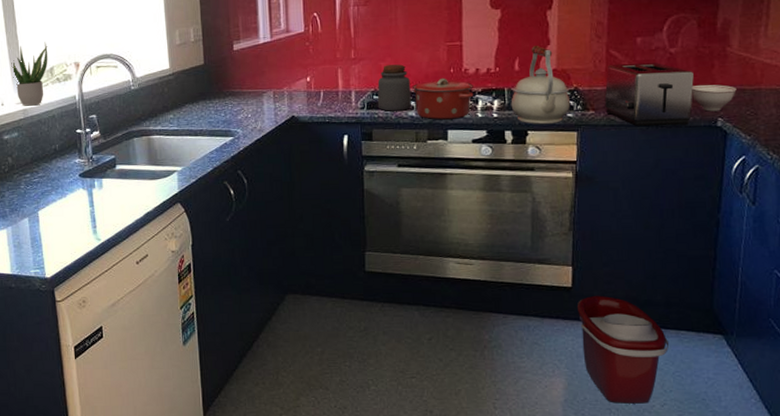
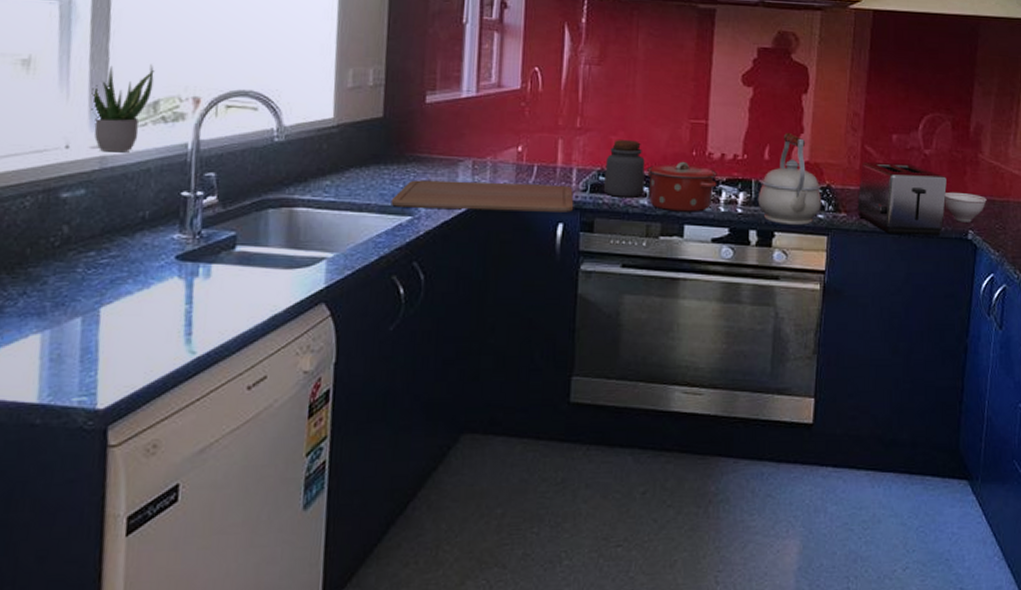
chopping board: none [217,105,355,131] -> present [390,180,574,212]
bucket: present [576,295,669,404] -> none [817,433,913,570]

